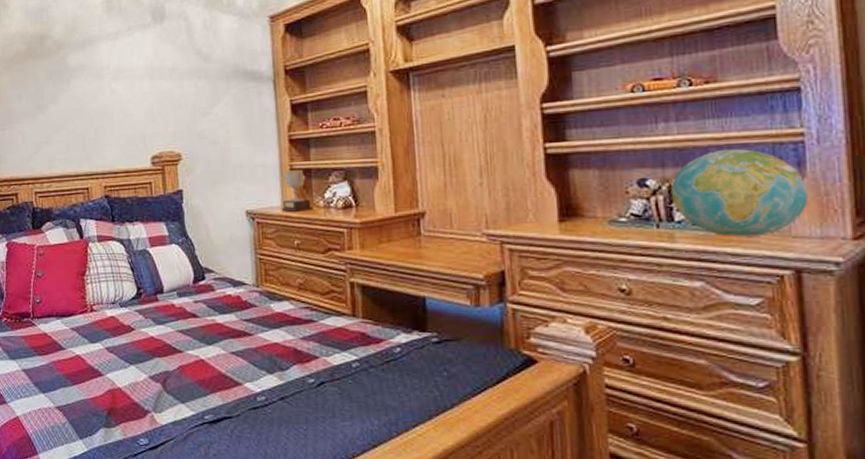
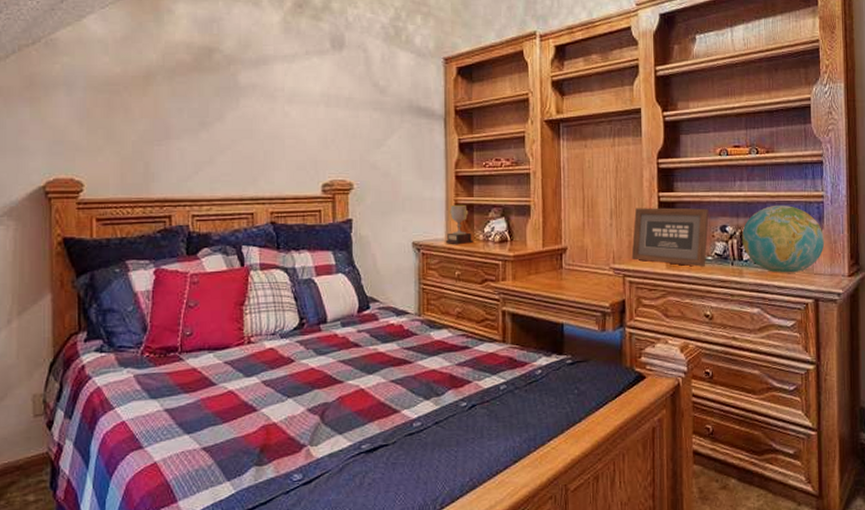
picture frame: none [510,158,619,231] -> present [631,207,709,267]

